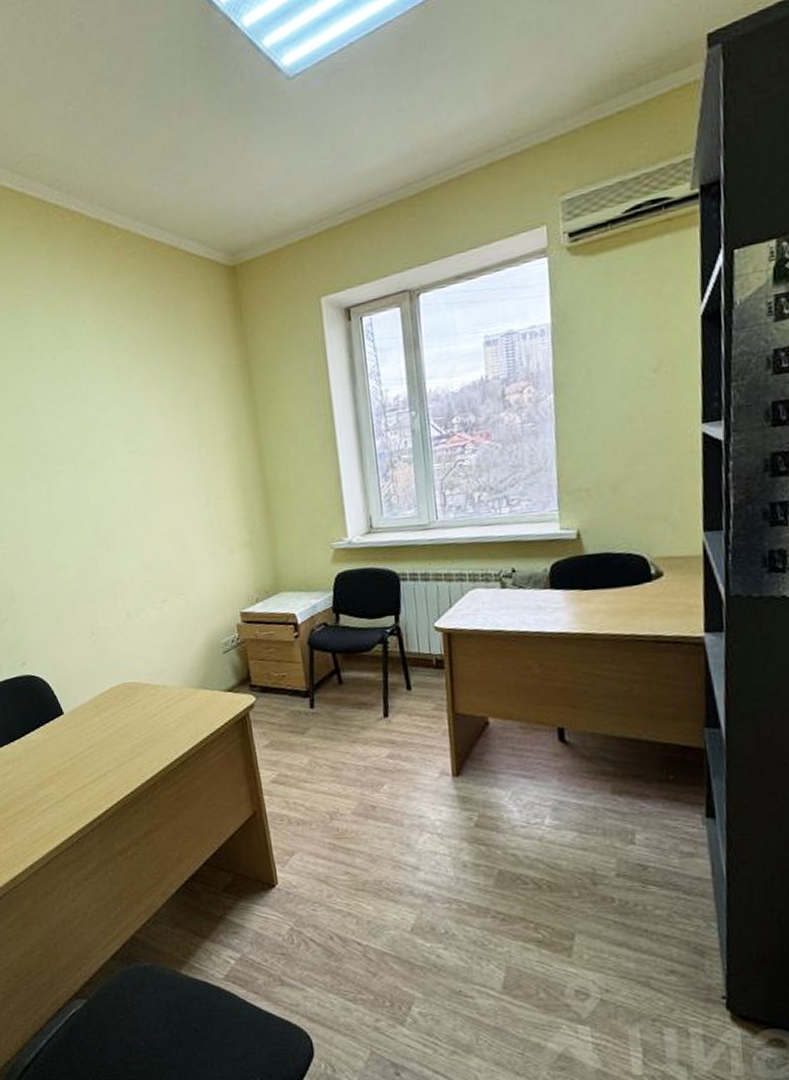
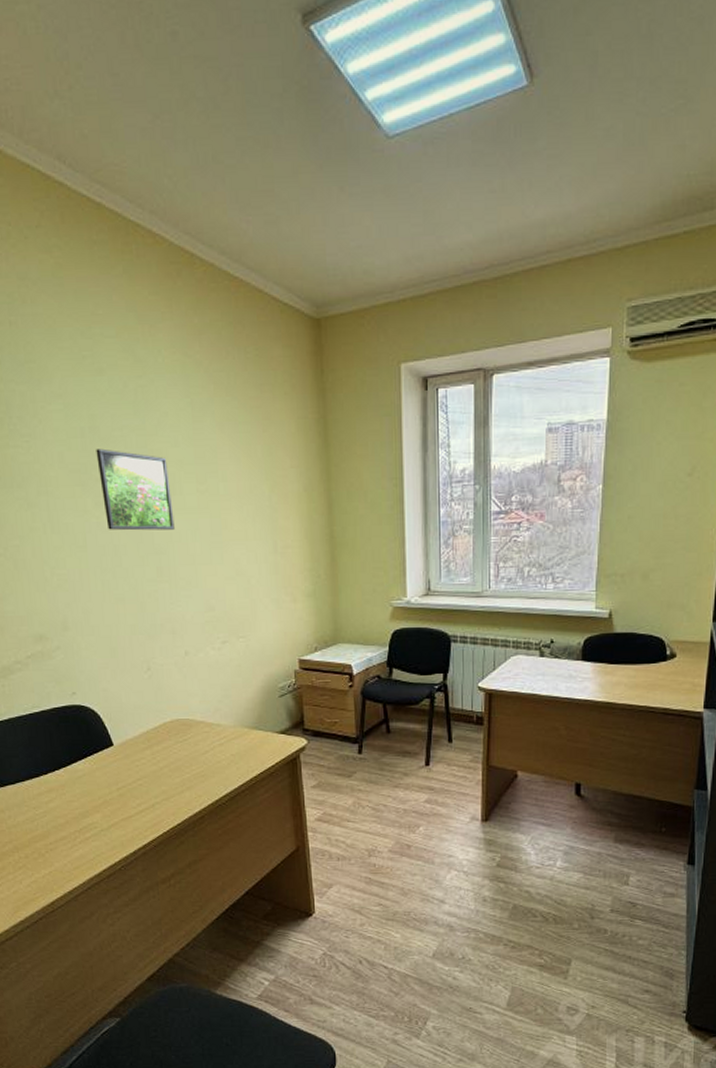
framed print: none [31,421,109,500] -> present [96,448,175,531]

